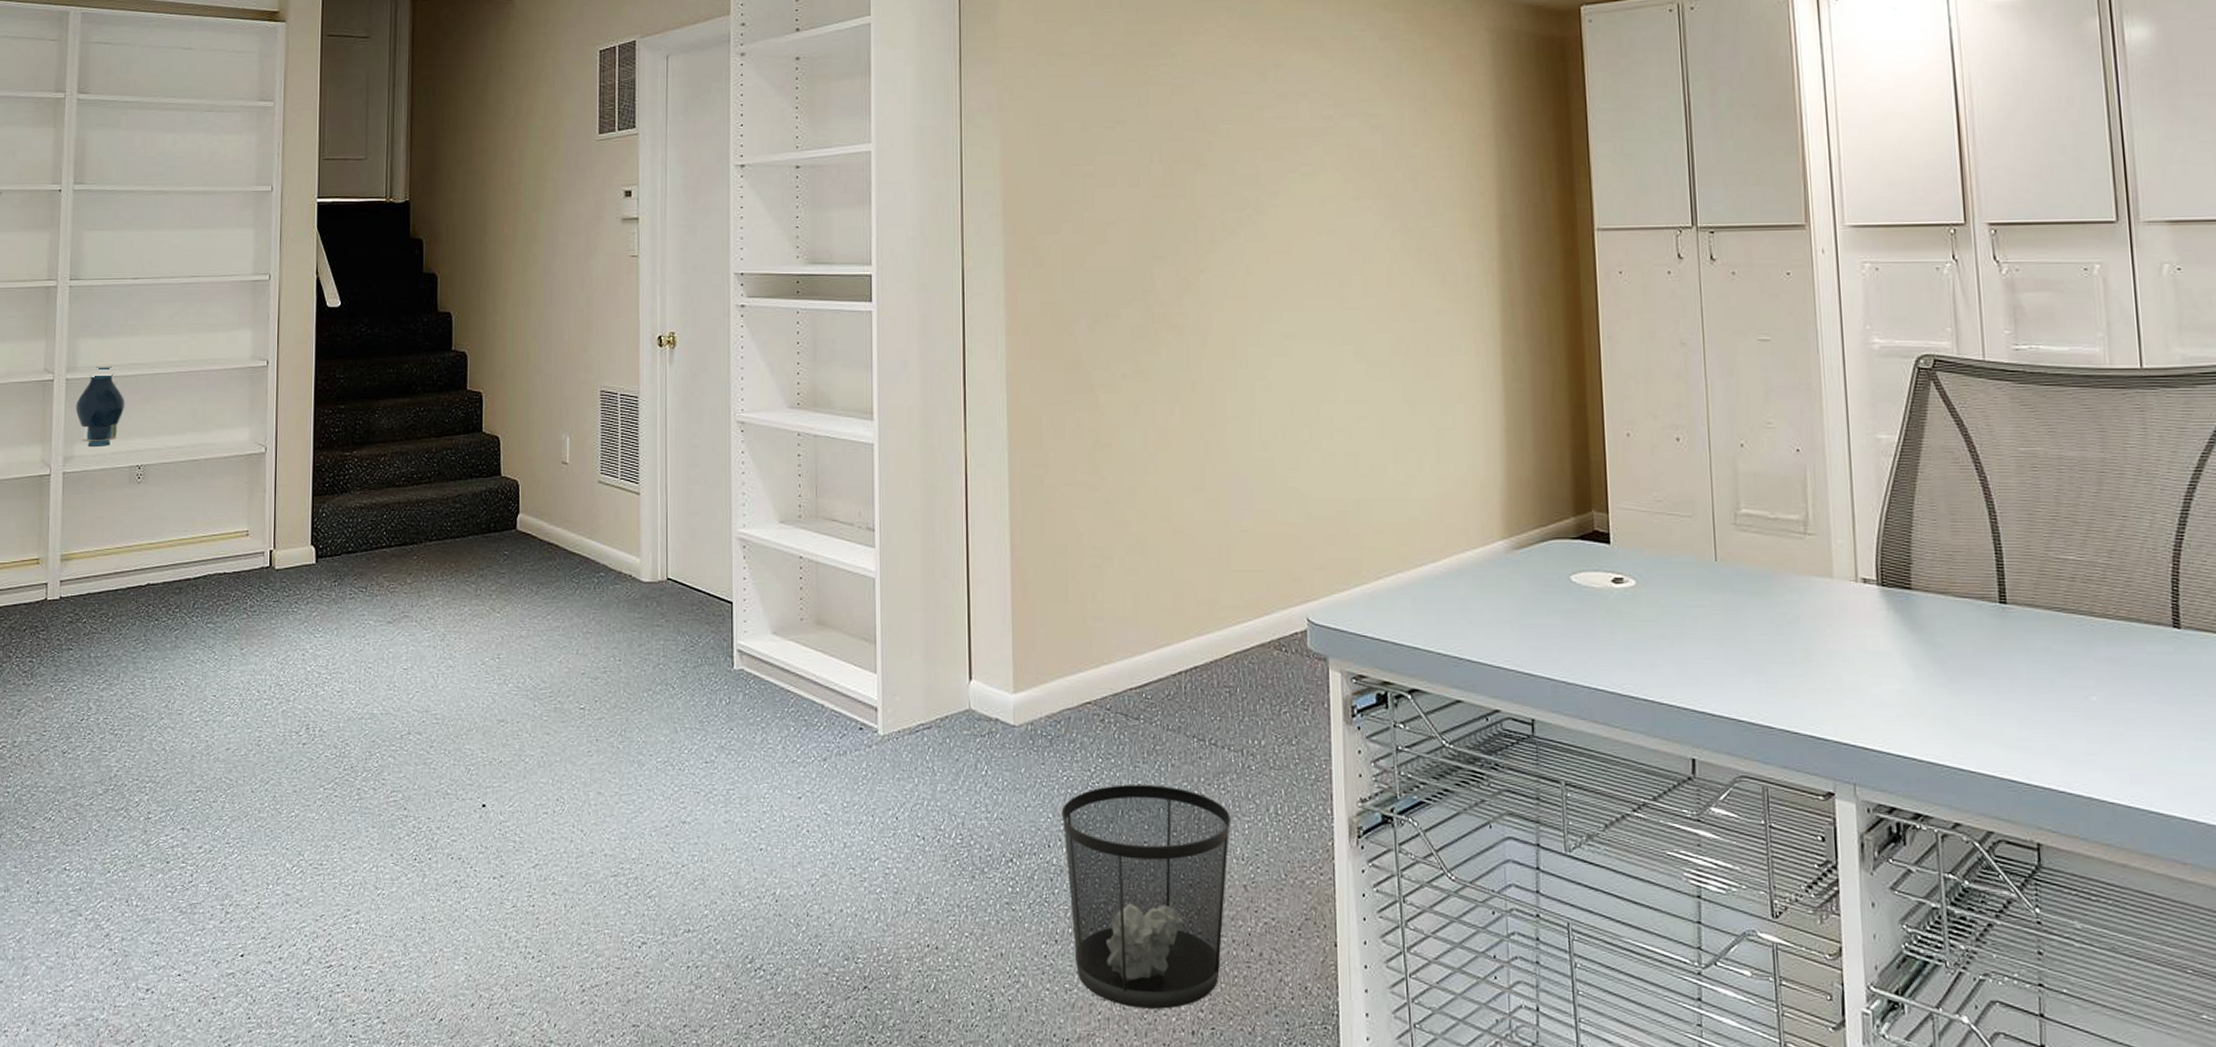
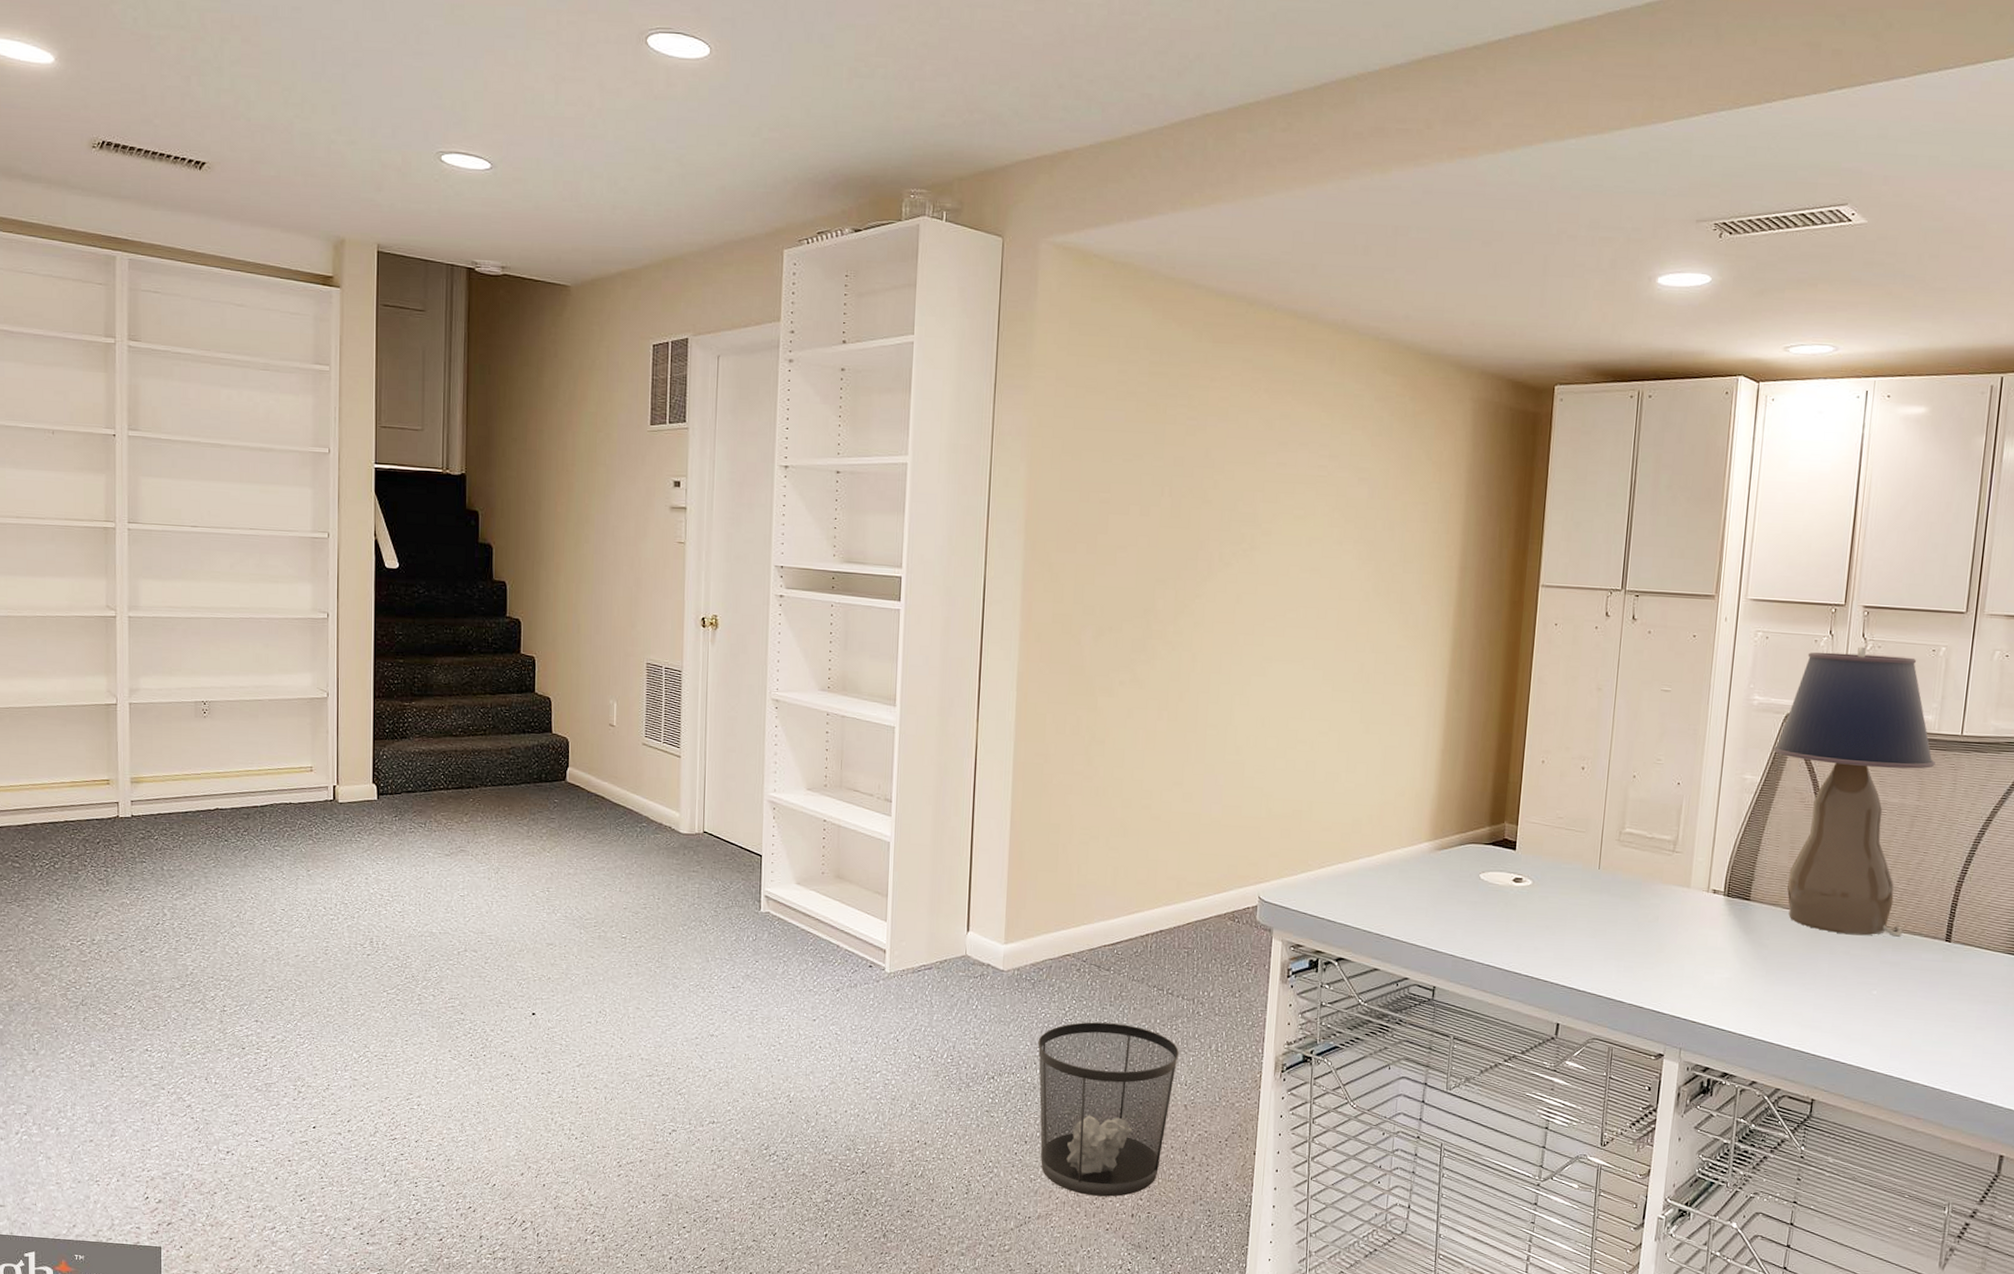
vase: present [75,367,125,448] -> none [139,607,189,683]
table lamp: none [1907,271,2115,626] -> present [1773,646,1935,937]

